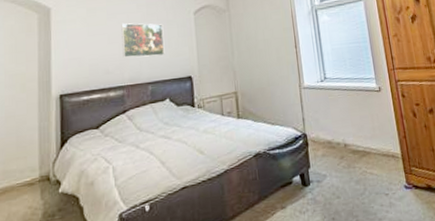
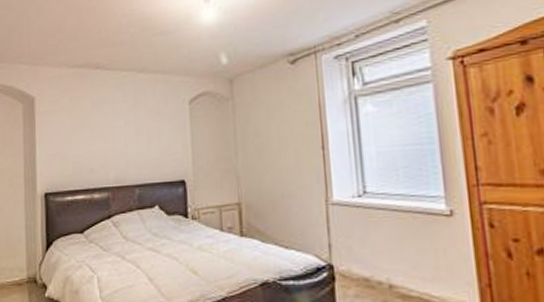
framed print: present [121,23,165,58] -> none [106,114,155,156]

